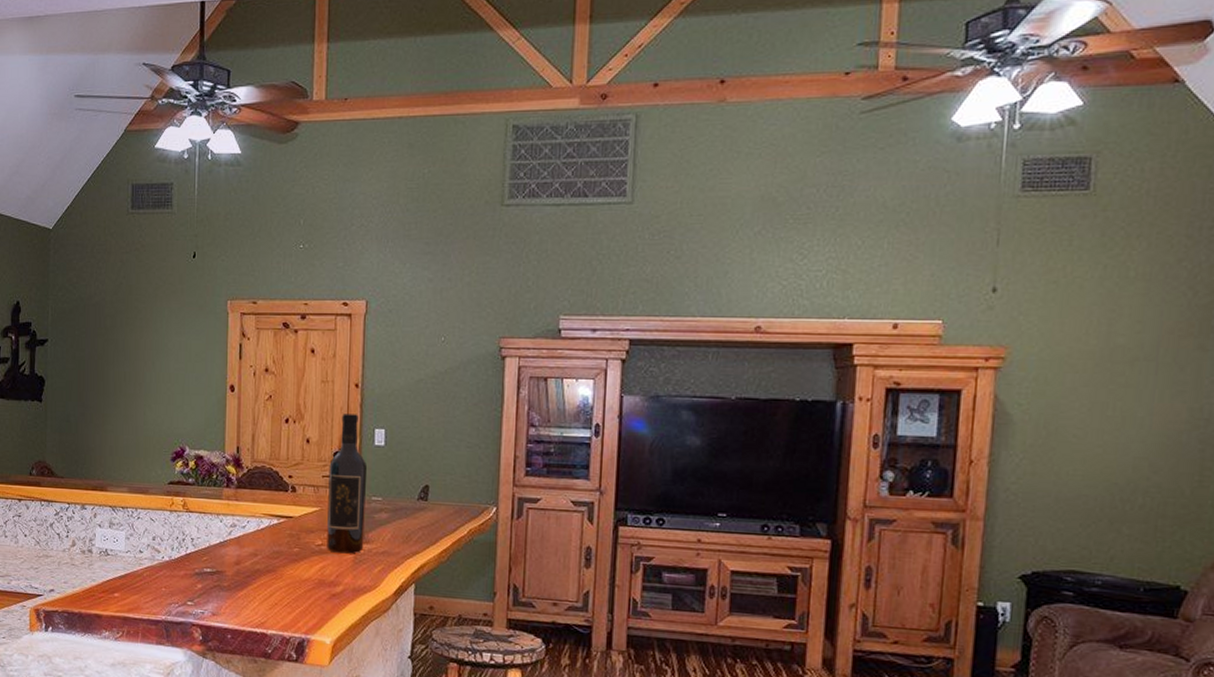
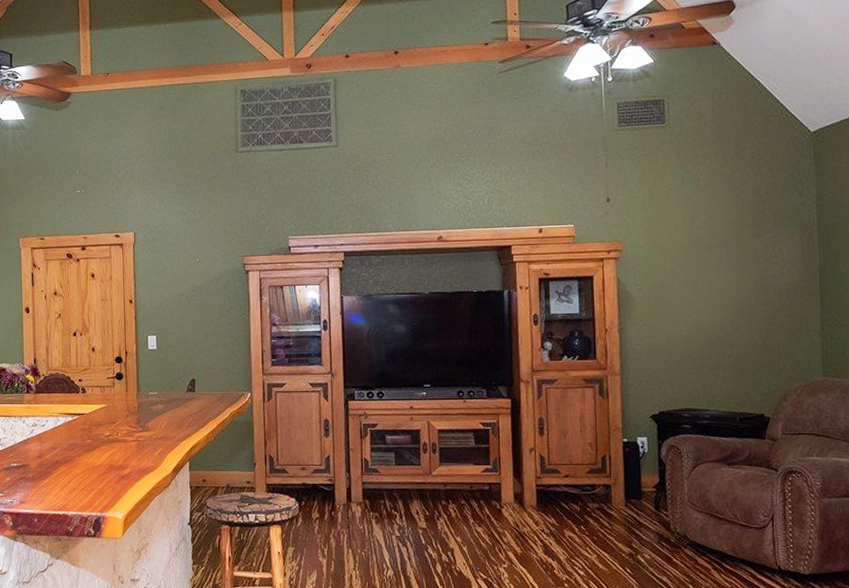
wine bottle: present [327,413,368,554] -> none [112,325,145,441]

